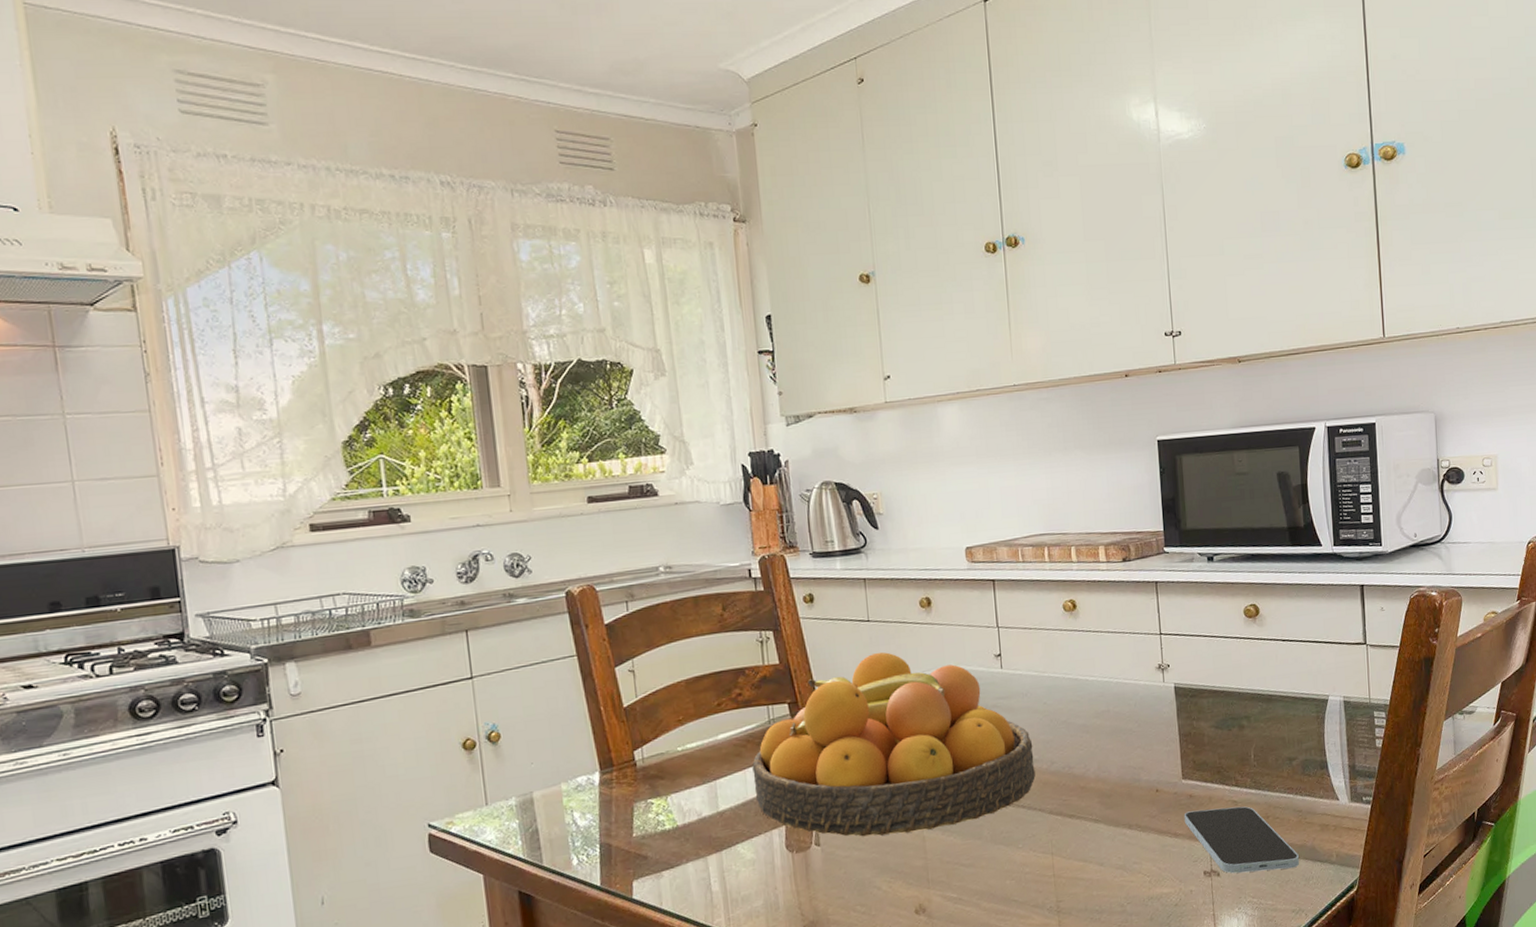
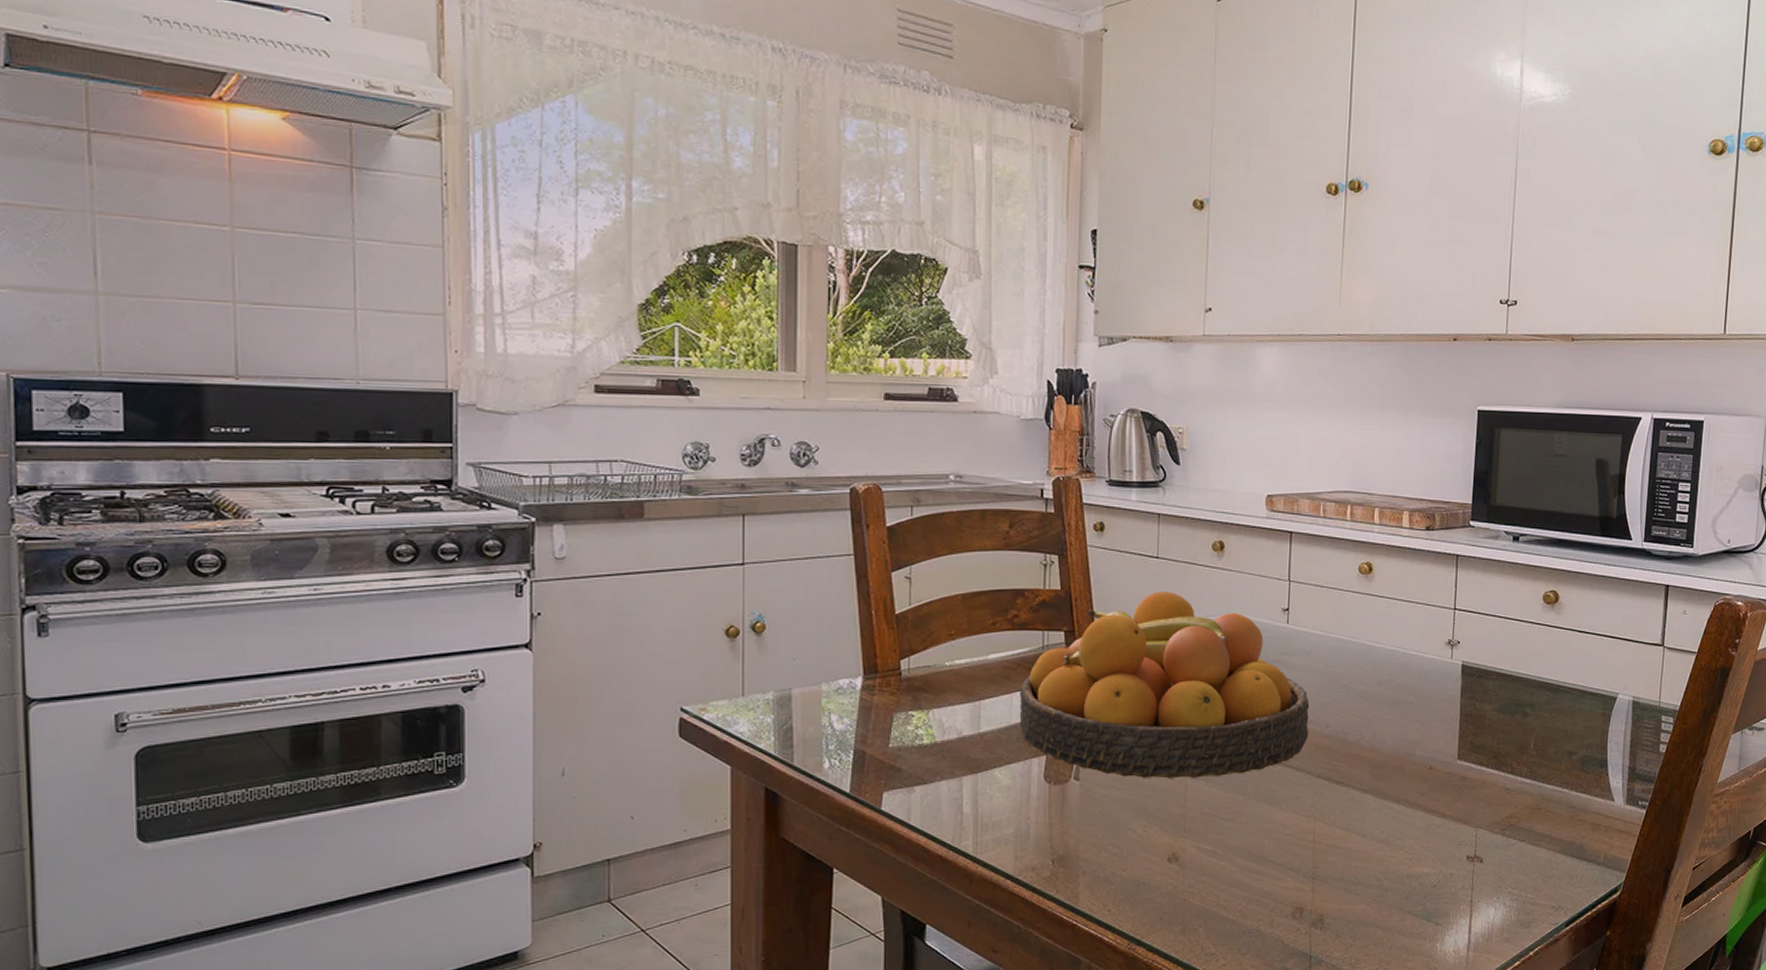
smartphone: present [1184,806,1299,874] -> none [1454,793,1566,864]

